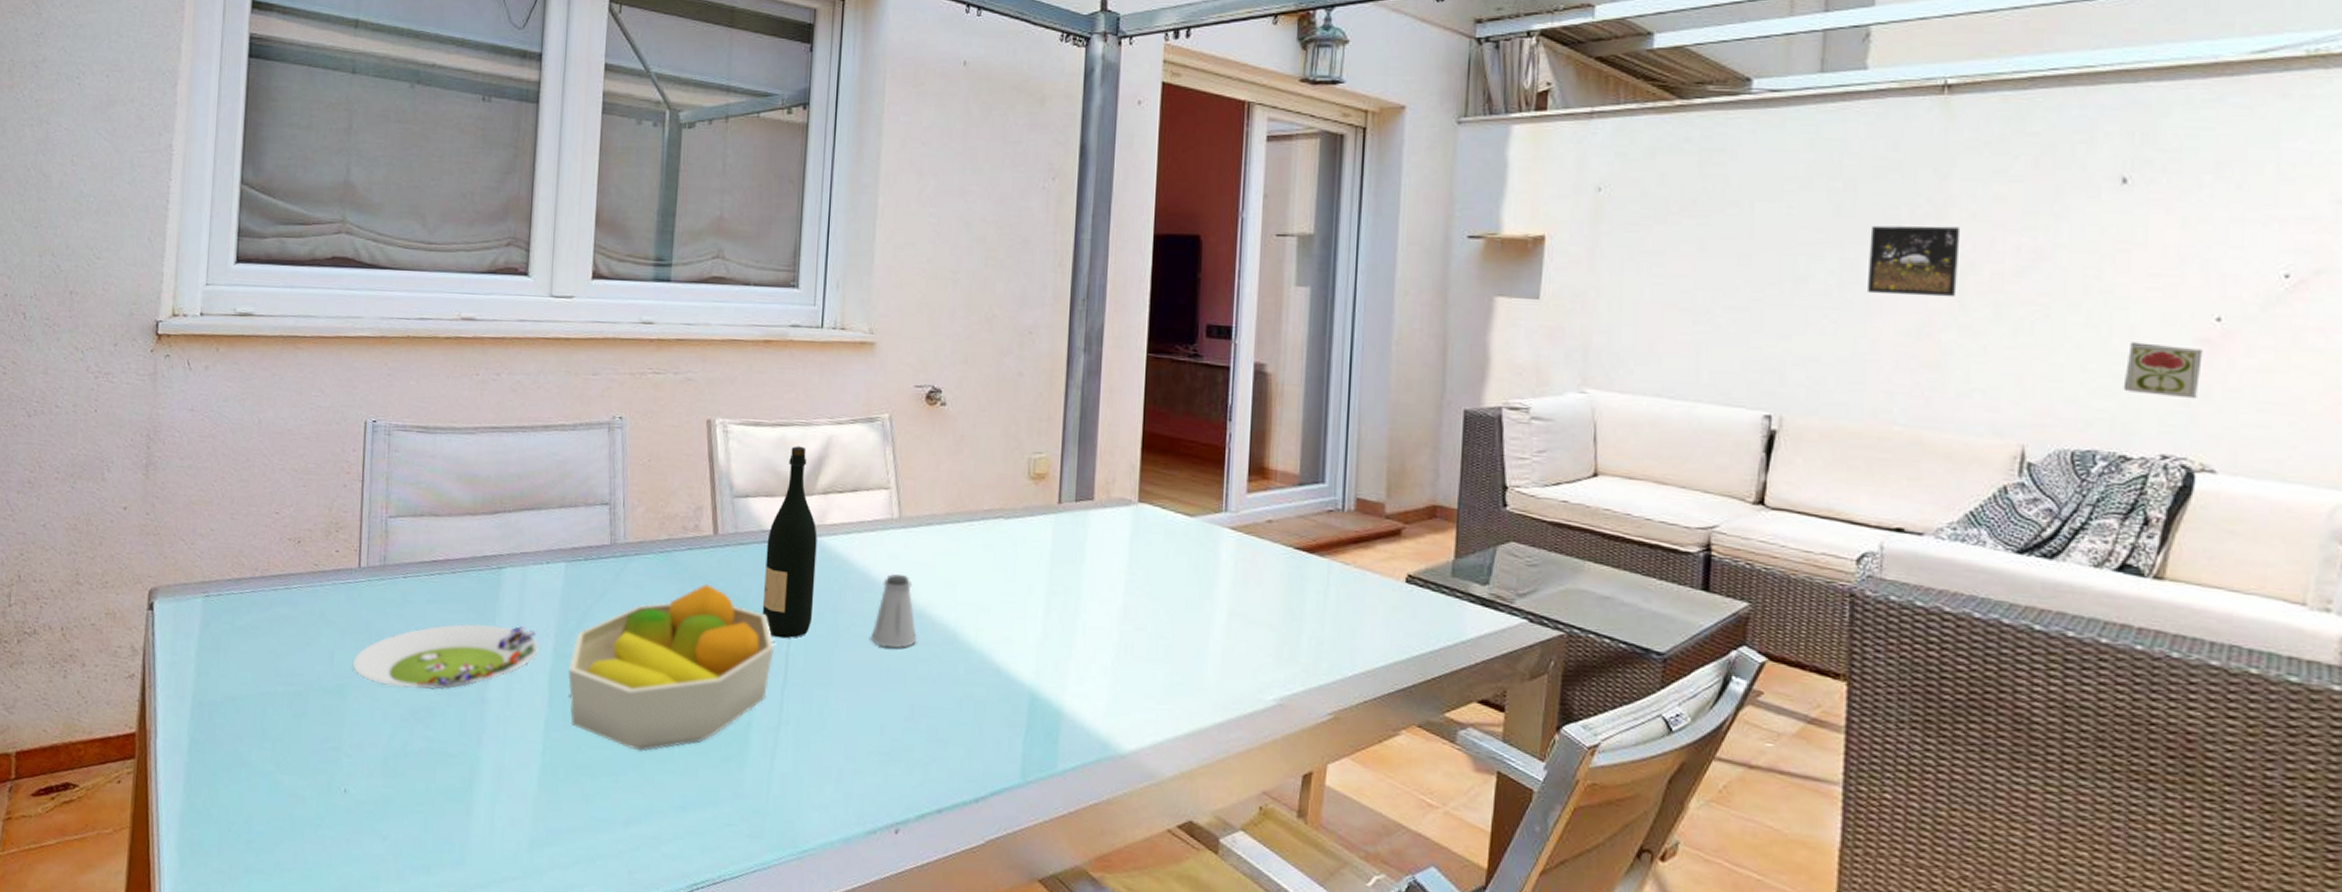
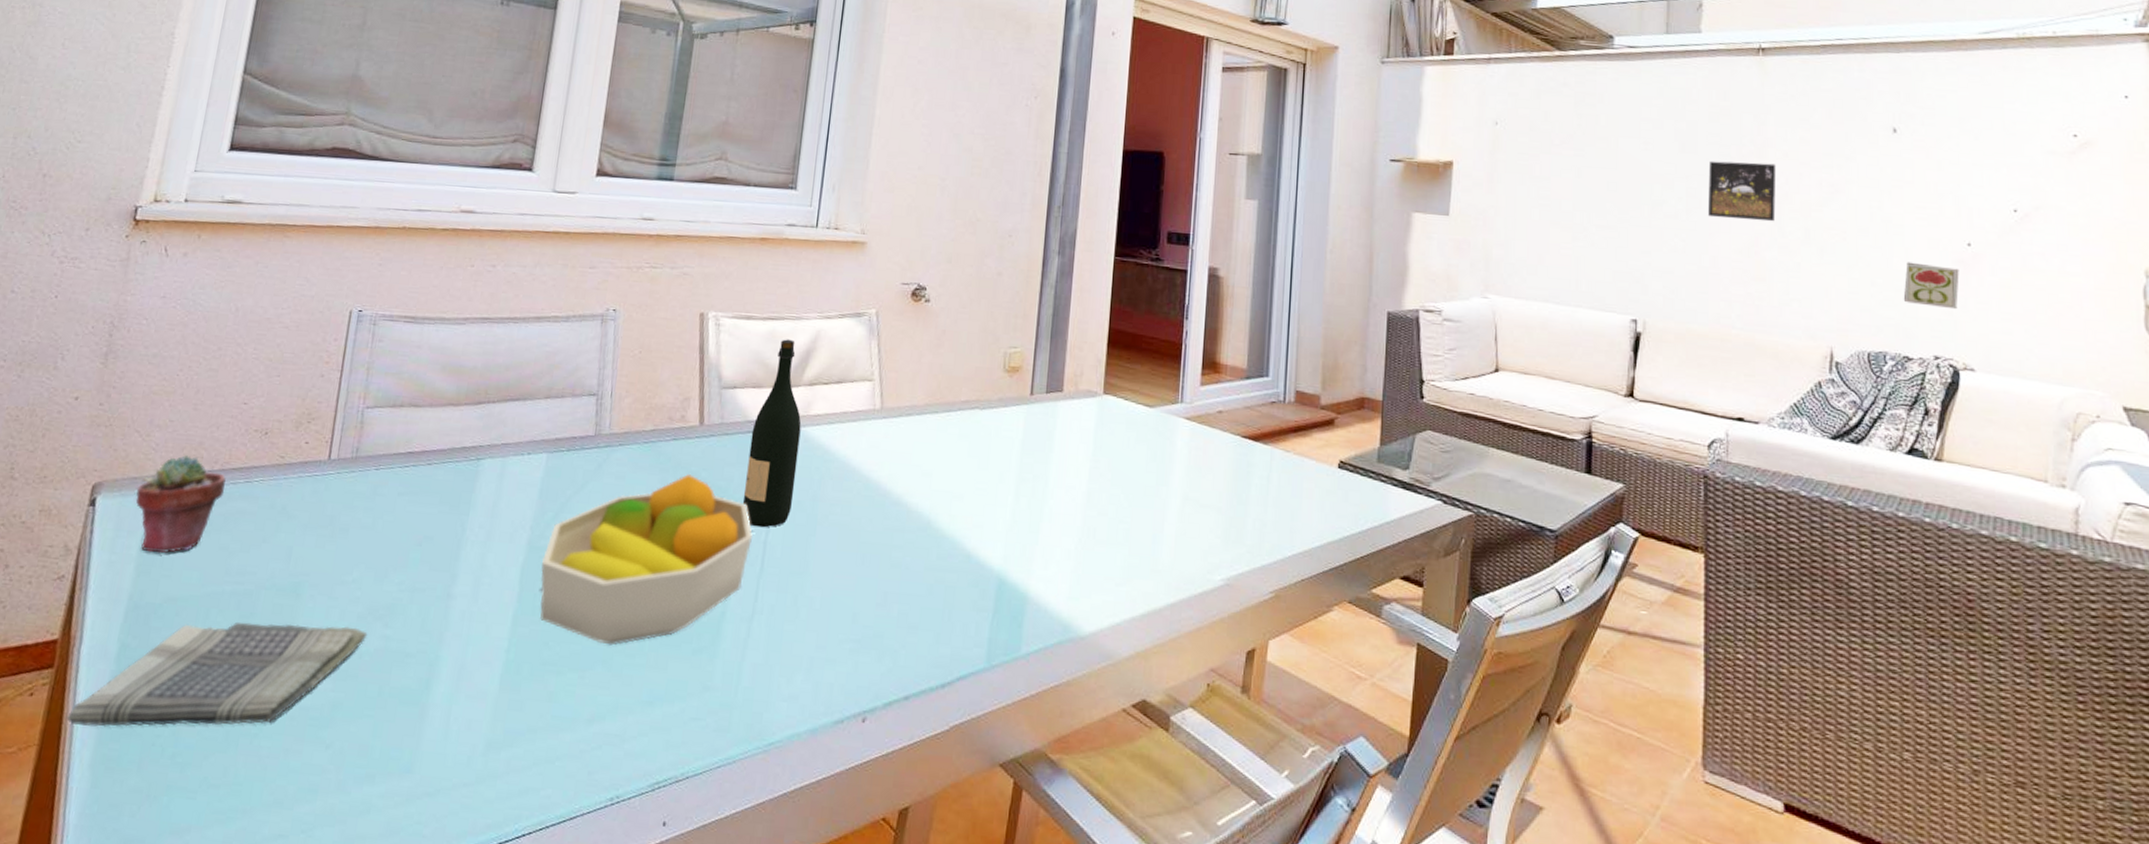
dish towel: none [152,720,411,815] -> present [67,621,368,727]
potted succulent: none [188,561,267,656] -> present [135,454,226,554]
salad plate: present [352,623,539,689] -> none [310,516,513,586]
saltshaker: present [871,574,916,649] -> none [848,463,892,536]

